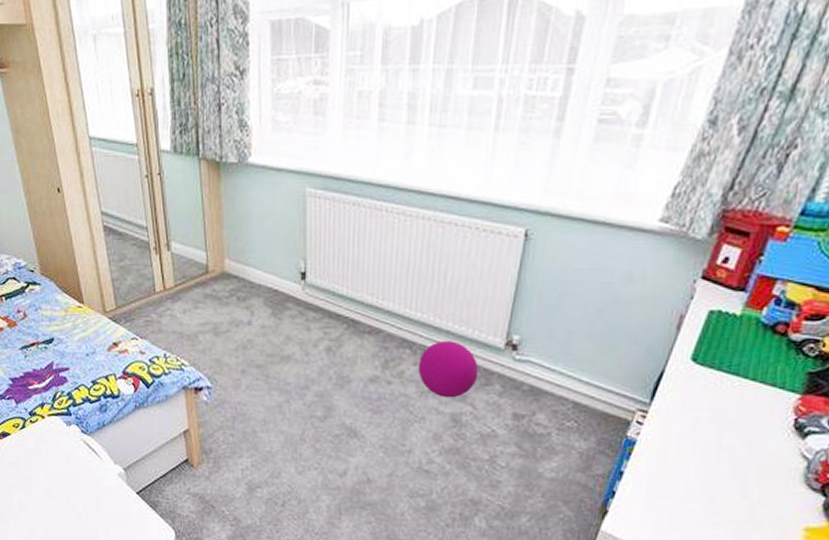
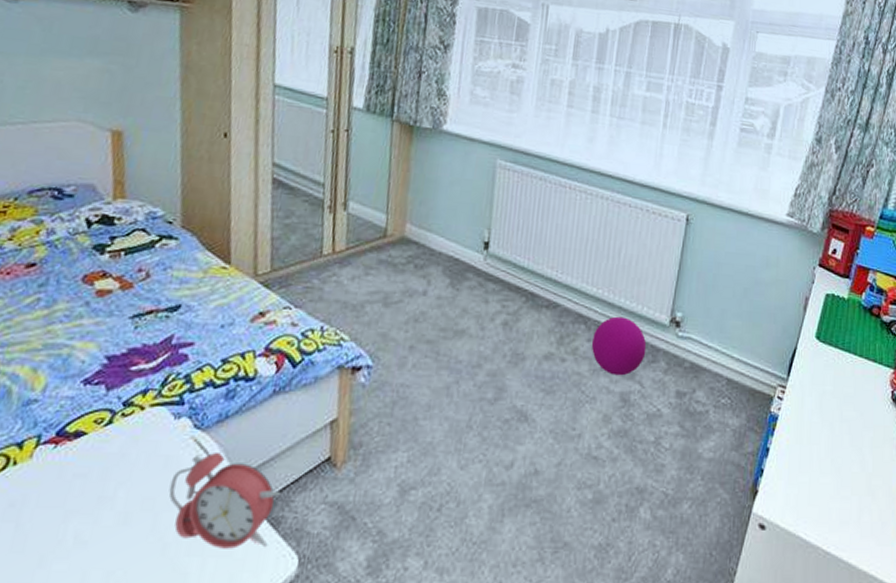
alarm clock: none [73,452,155,523] -> present [168,453,282,549]

